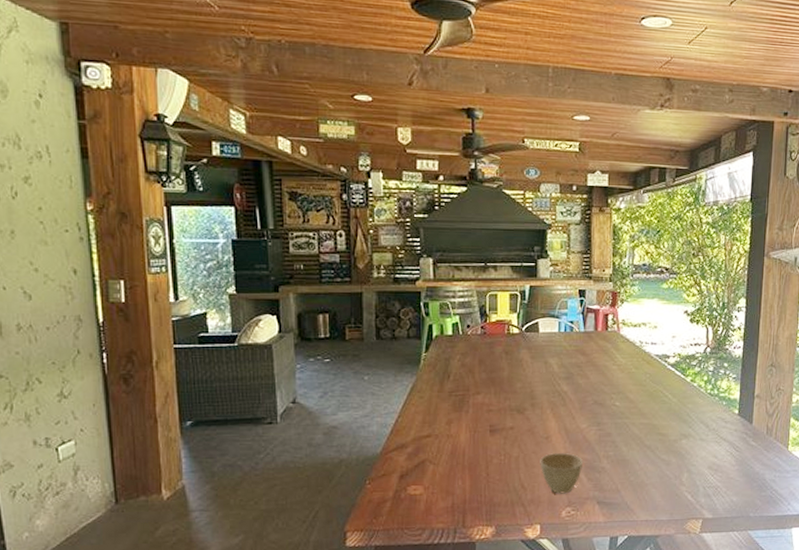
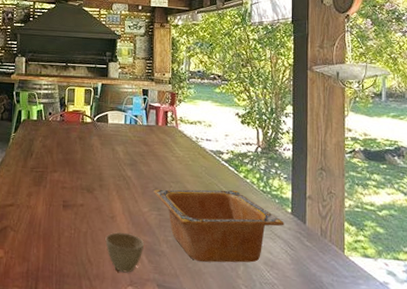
serving bowl: none [593,395,731,474] -> present [154,189,284,263]

